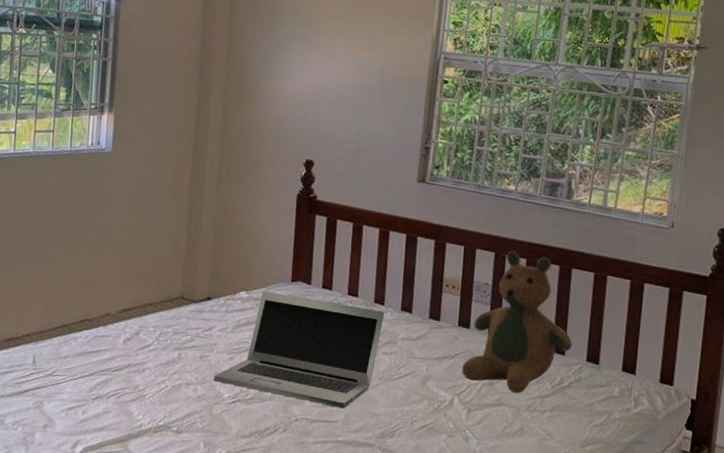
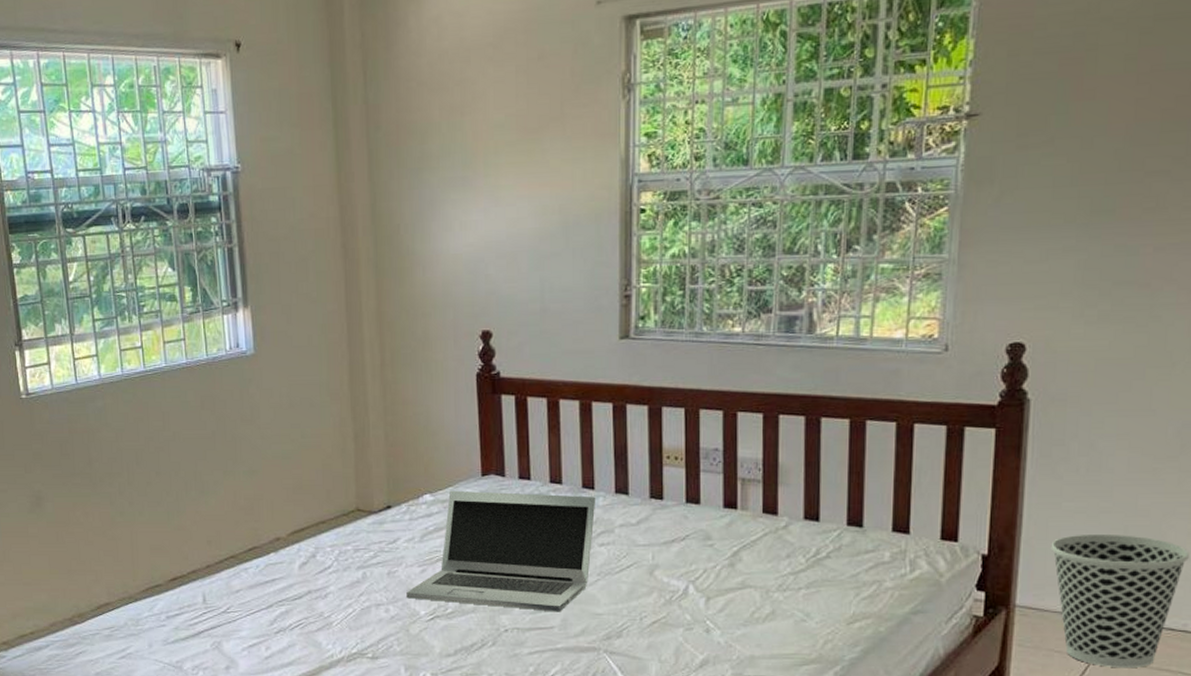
teddy bear: present [461,251,572,394] -> none [694,406,828,573]

